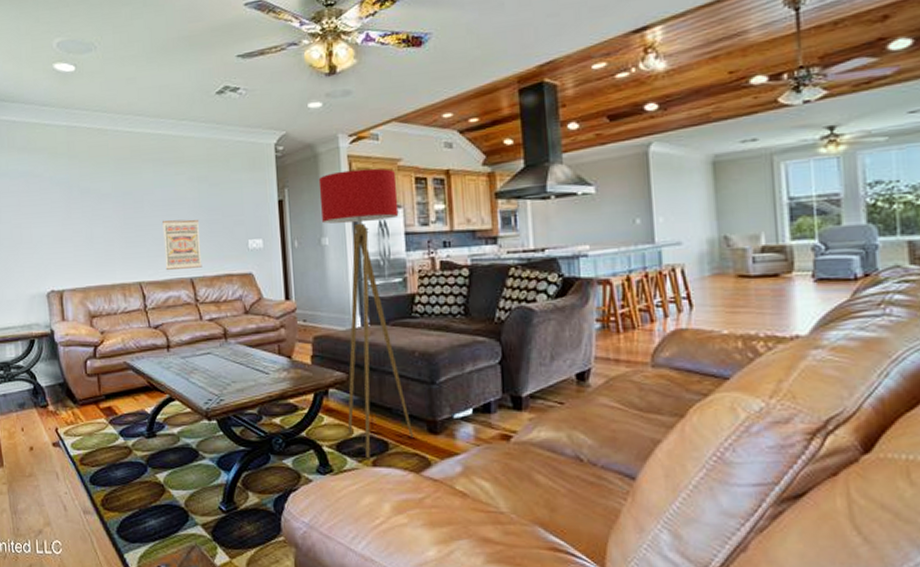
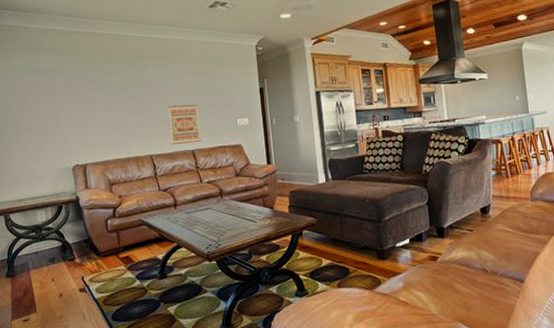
floor lamp: present [318,168,413,459] -> none [290,62,367,282]

